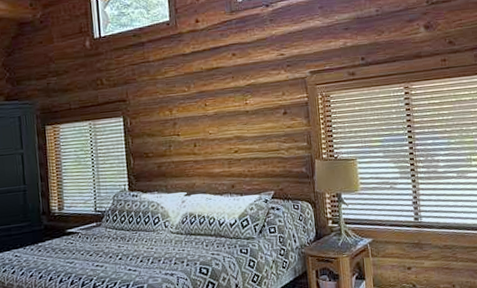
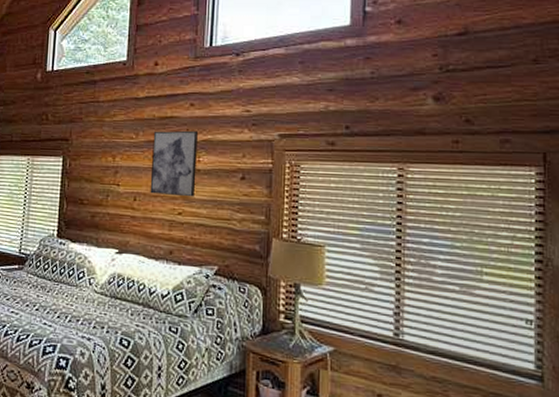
wall art: none [203,77,247,138] -> present [150,130,199,197]

